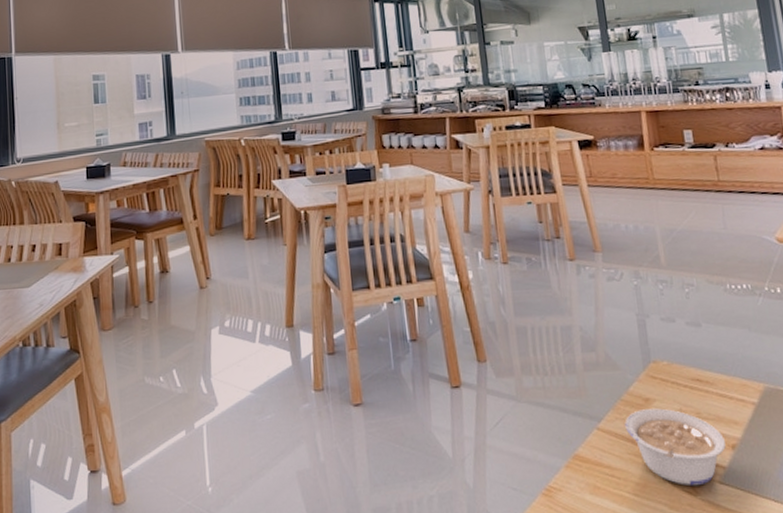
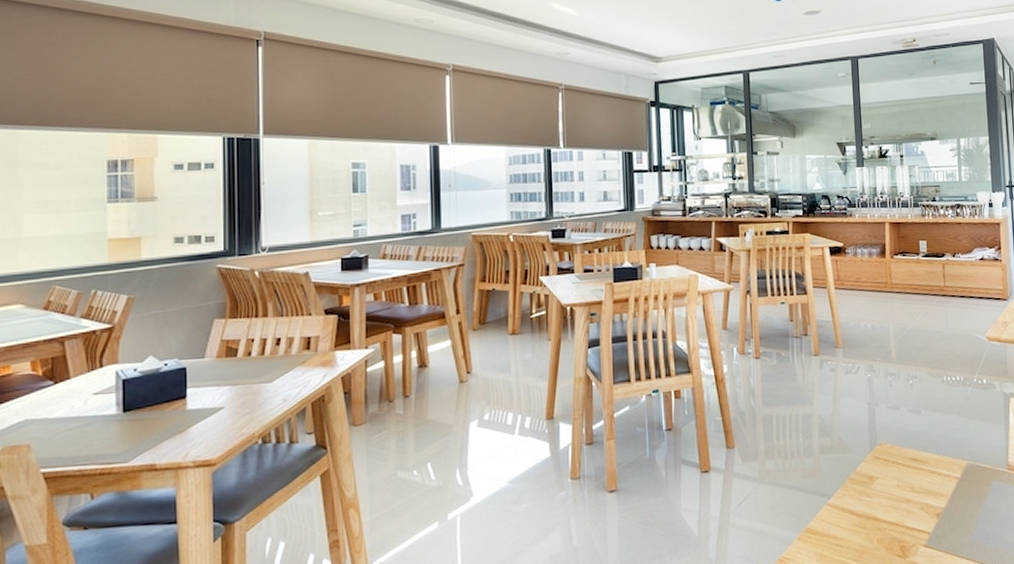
legume: present [624,408,726,486] -> none [851,485,932,550]

